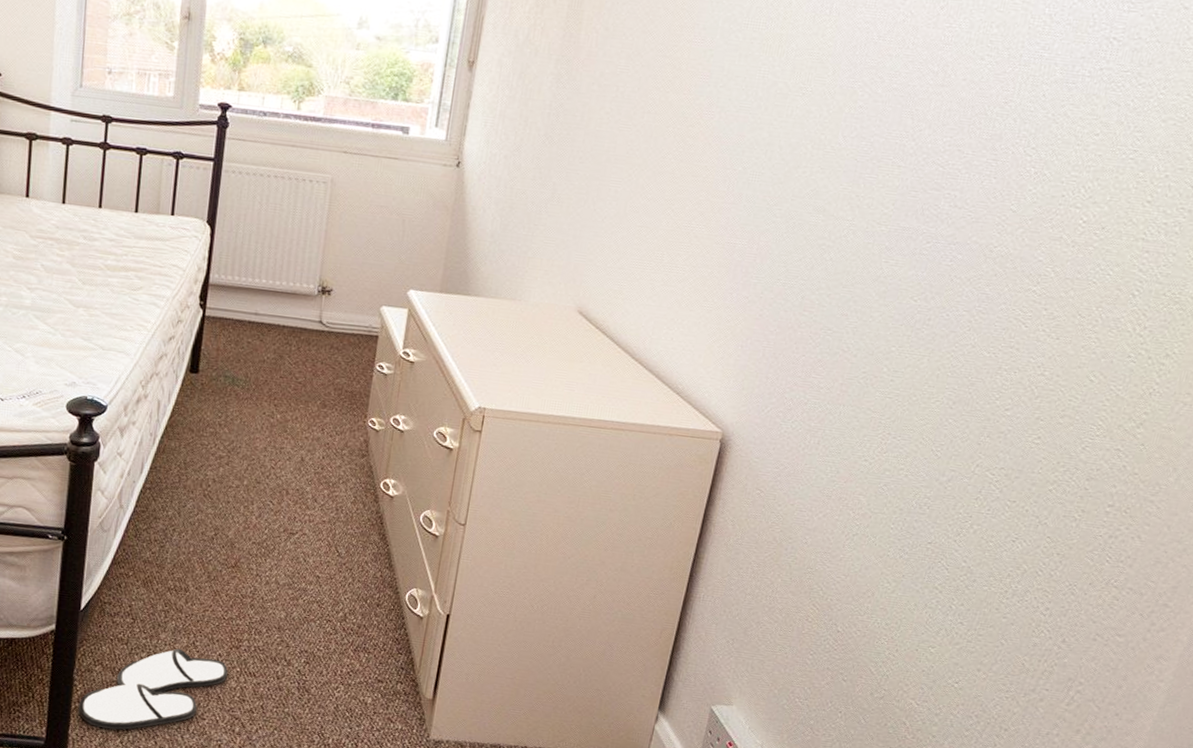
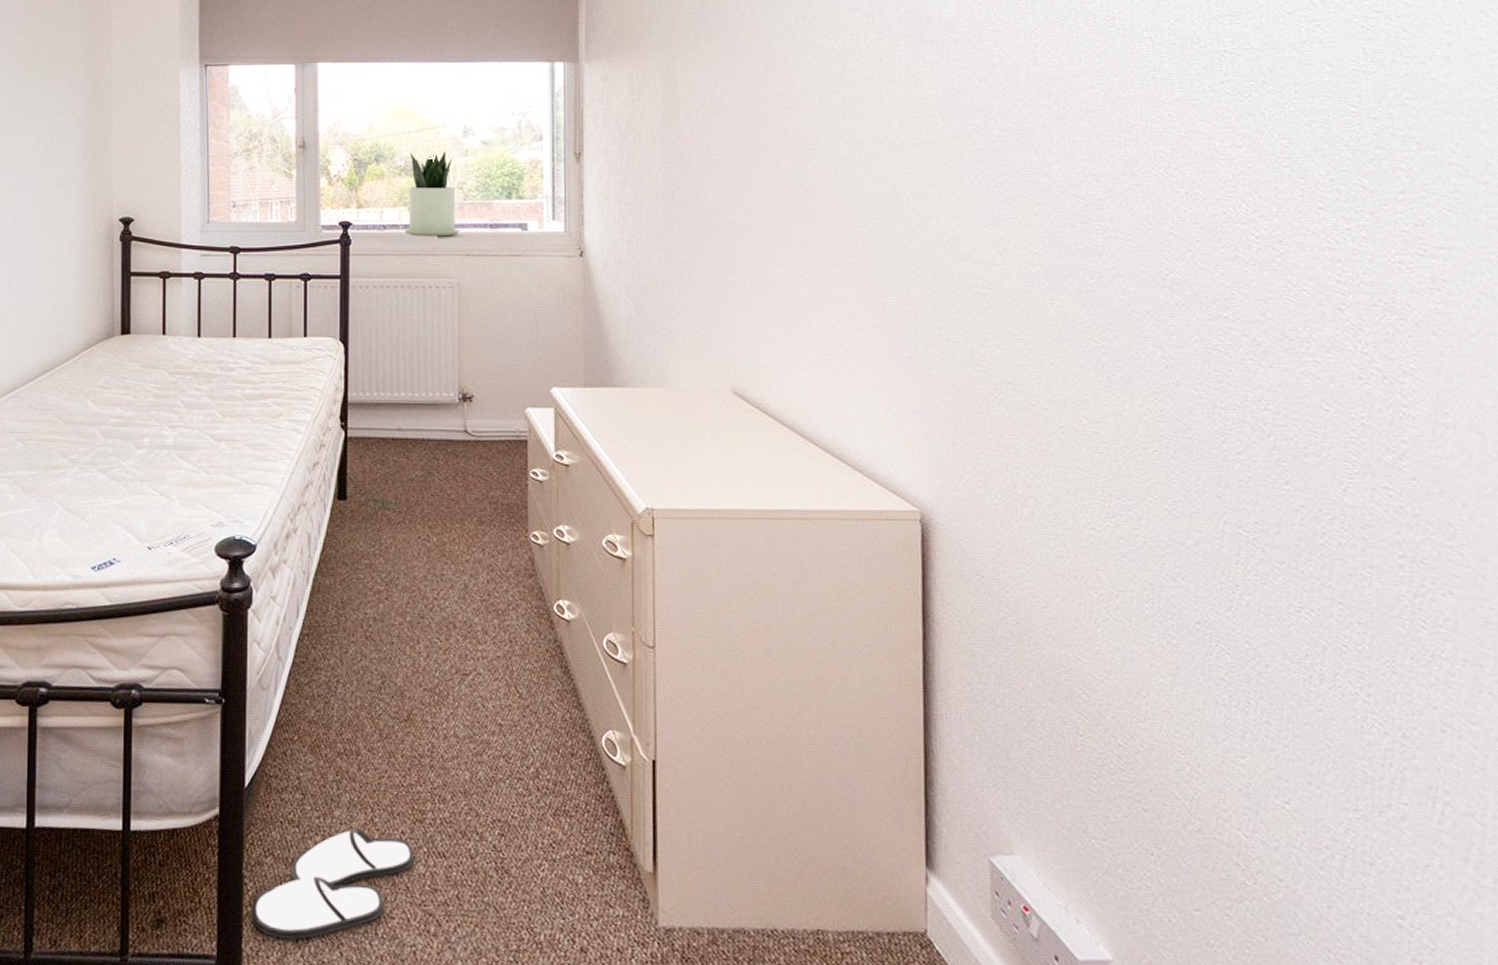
planter: none [284,39,344,132] -> present [404,151,461,237]

